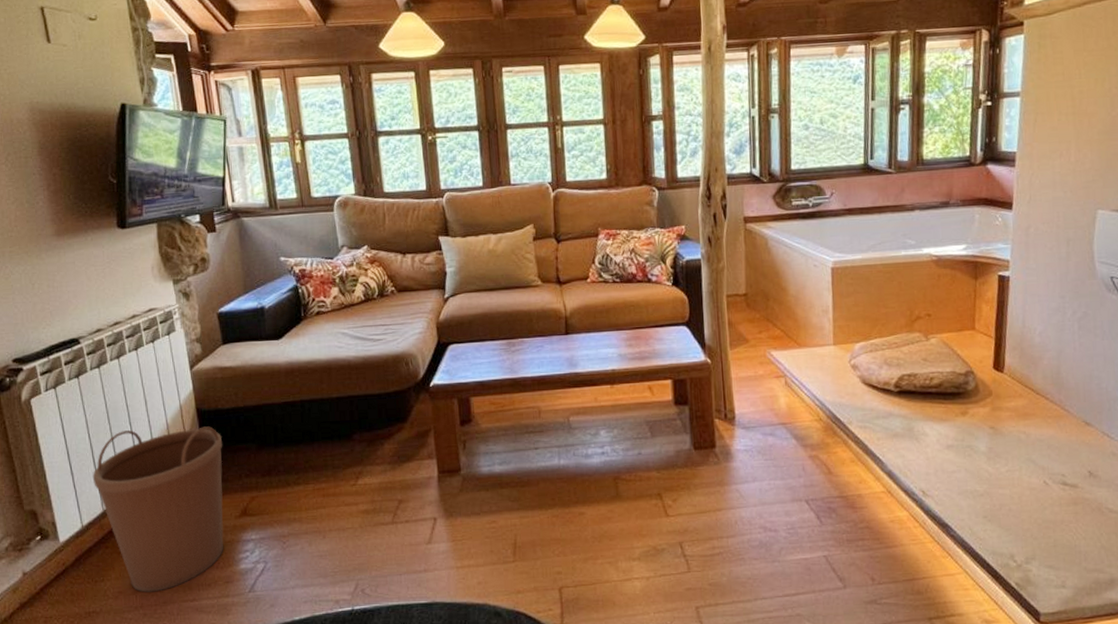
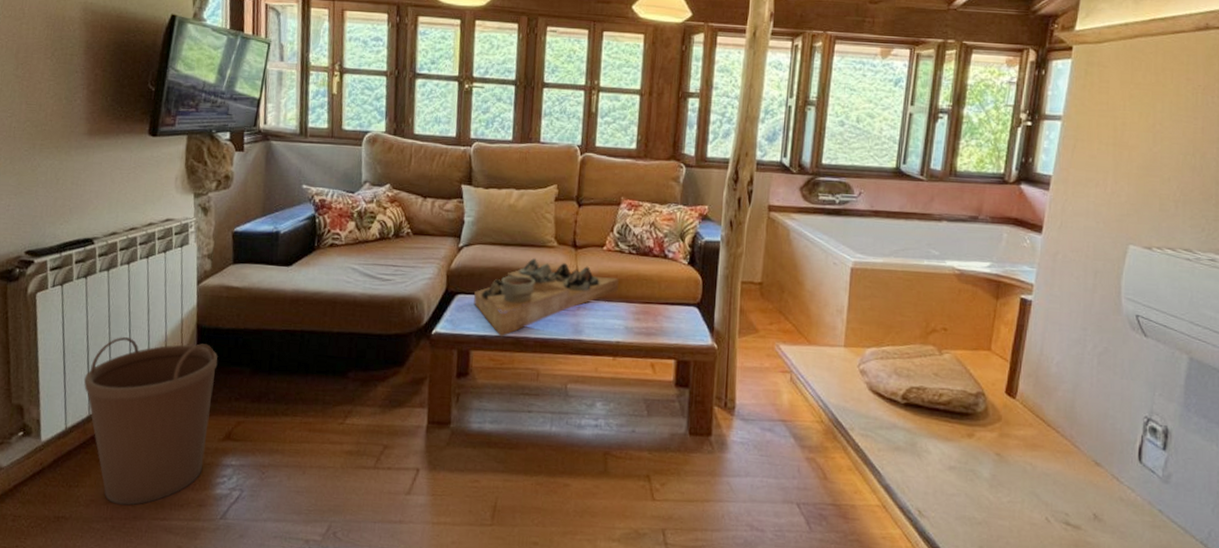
decorative tray: none [466,299,607,381] -> present [474,258,619,337]

